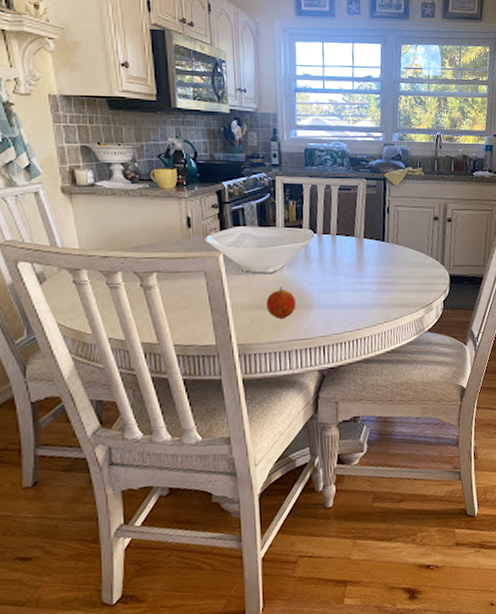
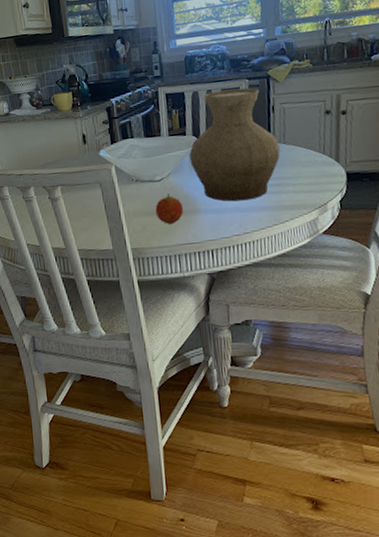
vase: none [305,187,393,298] -> present [189,87,281,202]

